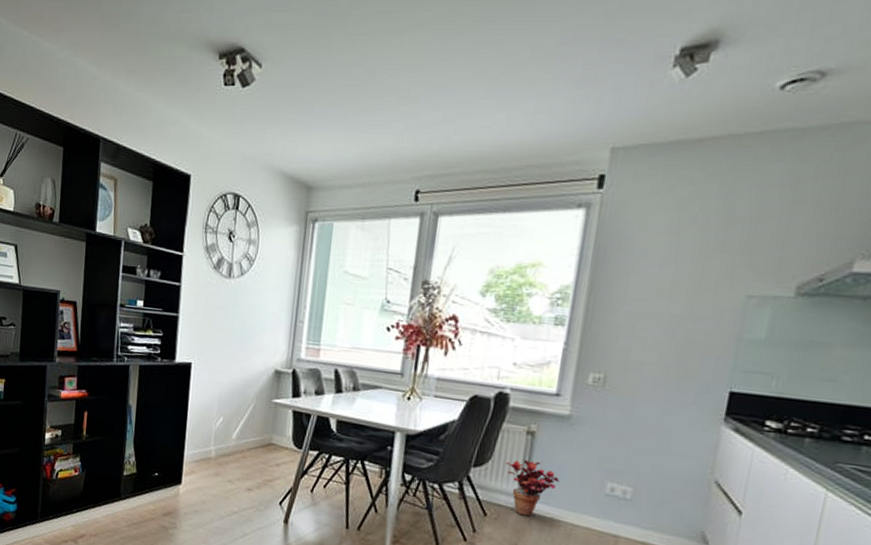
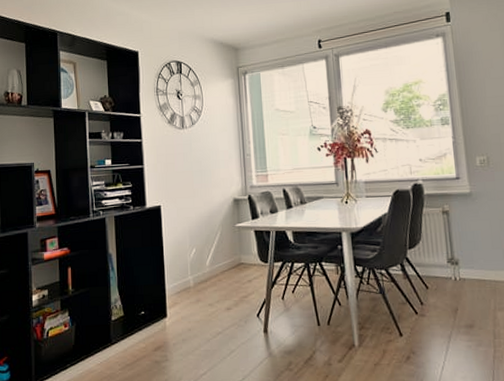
potted plant: present [505,459,559,517] -> none [432,234,476,282]

